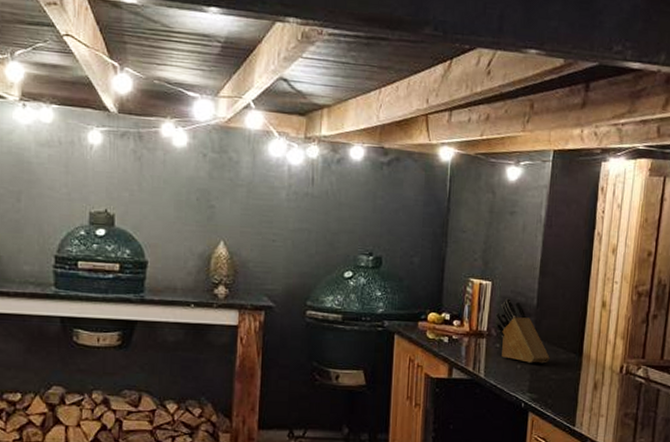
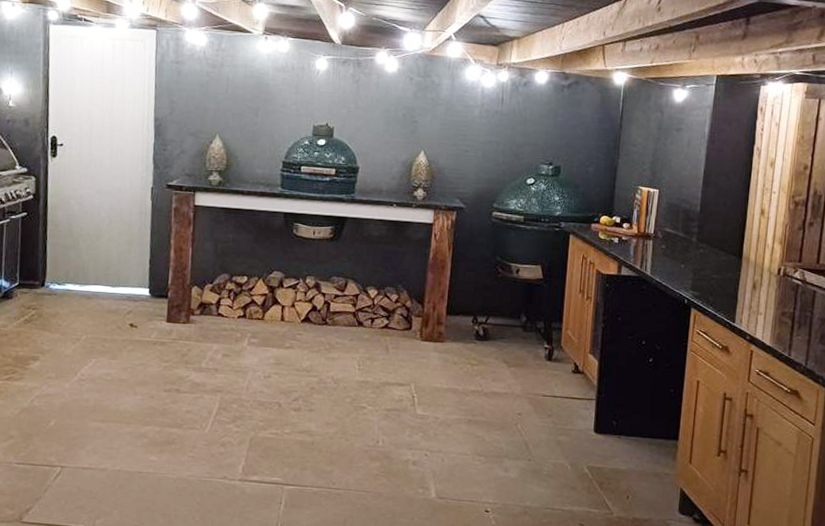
knife block: present [495,298,550,364] -> none [661,205,712,264]

